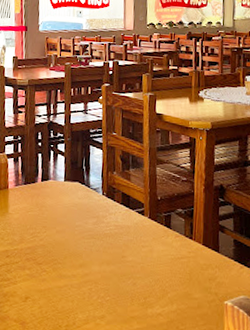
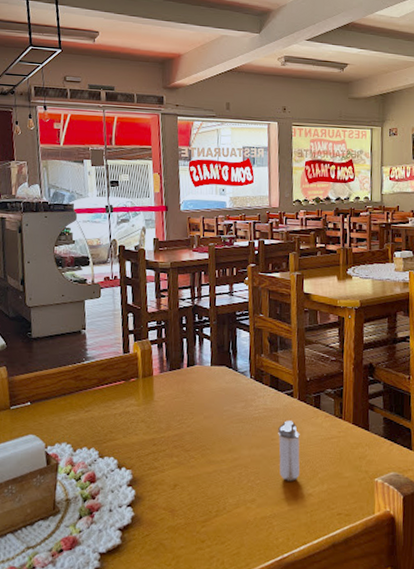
shaker: none [128,238,150,300] -> present [278,421,300,481]

